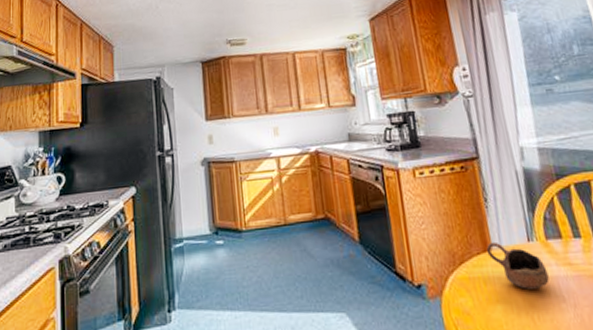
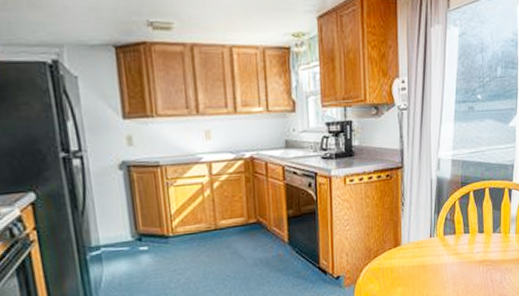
cup: present [486,241,550,289] -> none [397,238,440,275]

